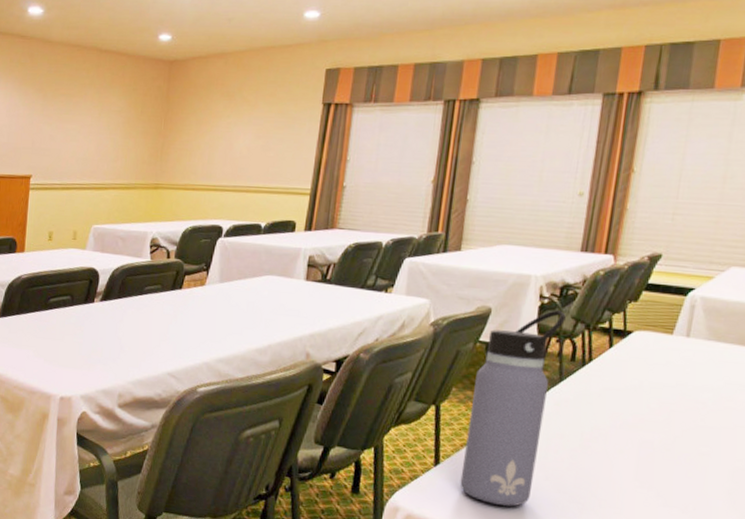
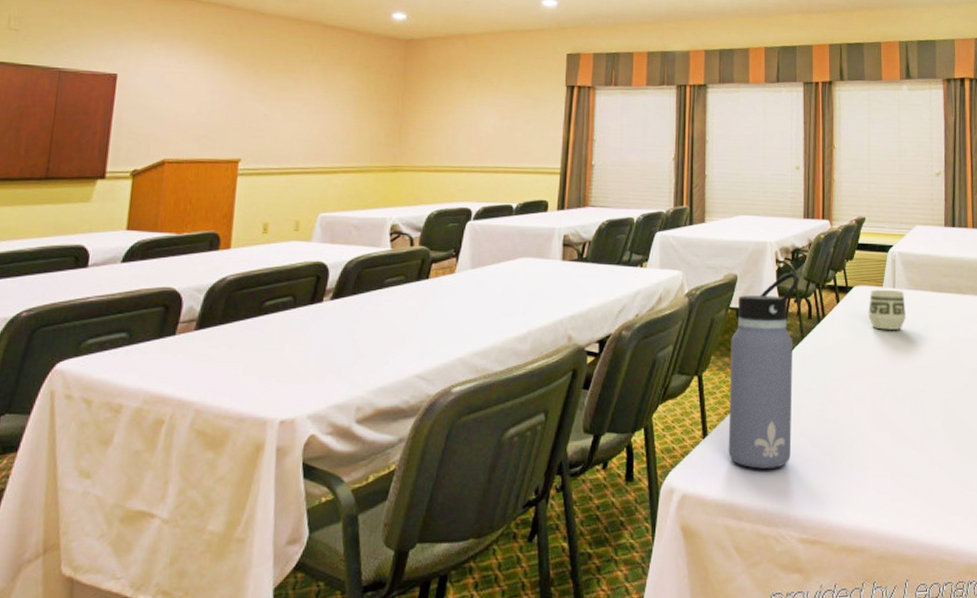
cup: none [647,336,701,384] -> present [868,289,906,330]

